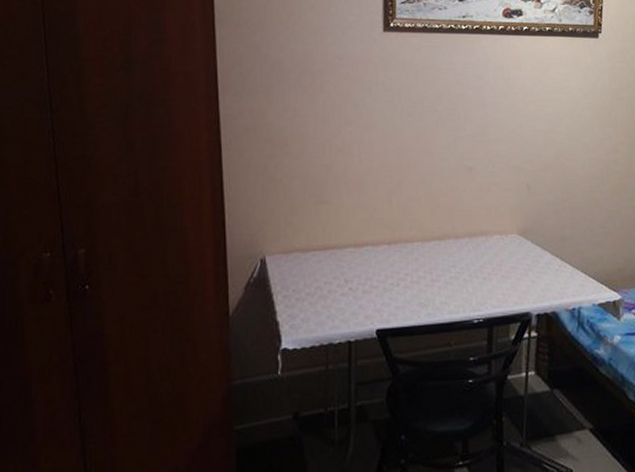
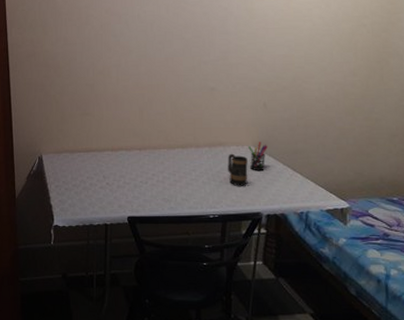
mug: none [491,243,514,282] -> present [228,153,248,186]
pen holder: none [512,229,533,262] -> present [247,142,268,170]

